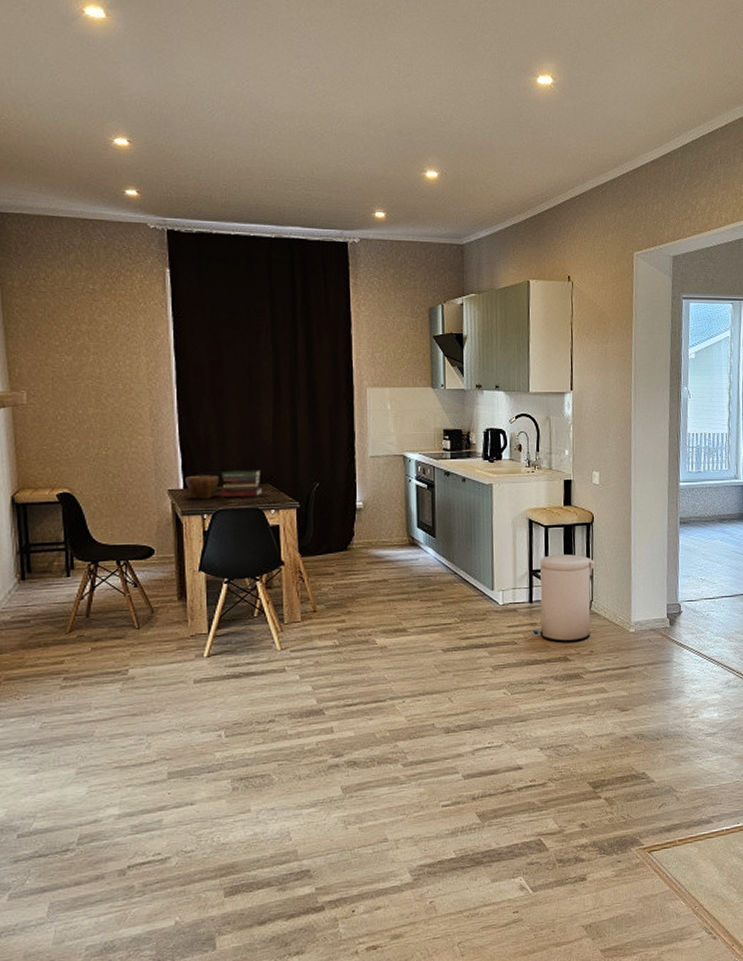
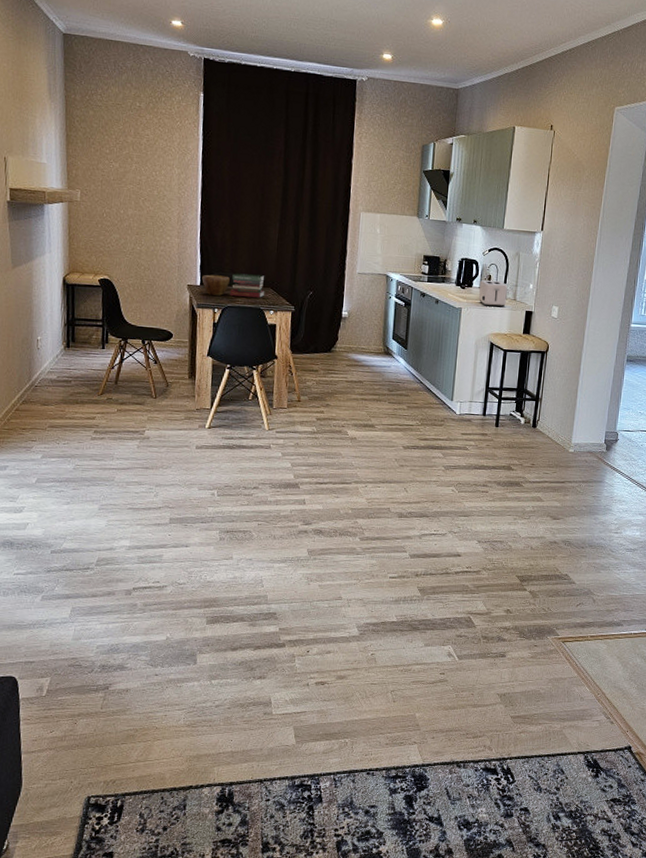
toaster: none [510,449,541,479] -> present [479,280,507,308]
pedal bin: present [531,554,596,643] -> none [481,376,546,455]

